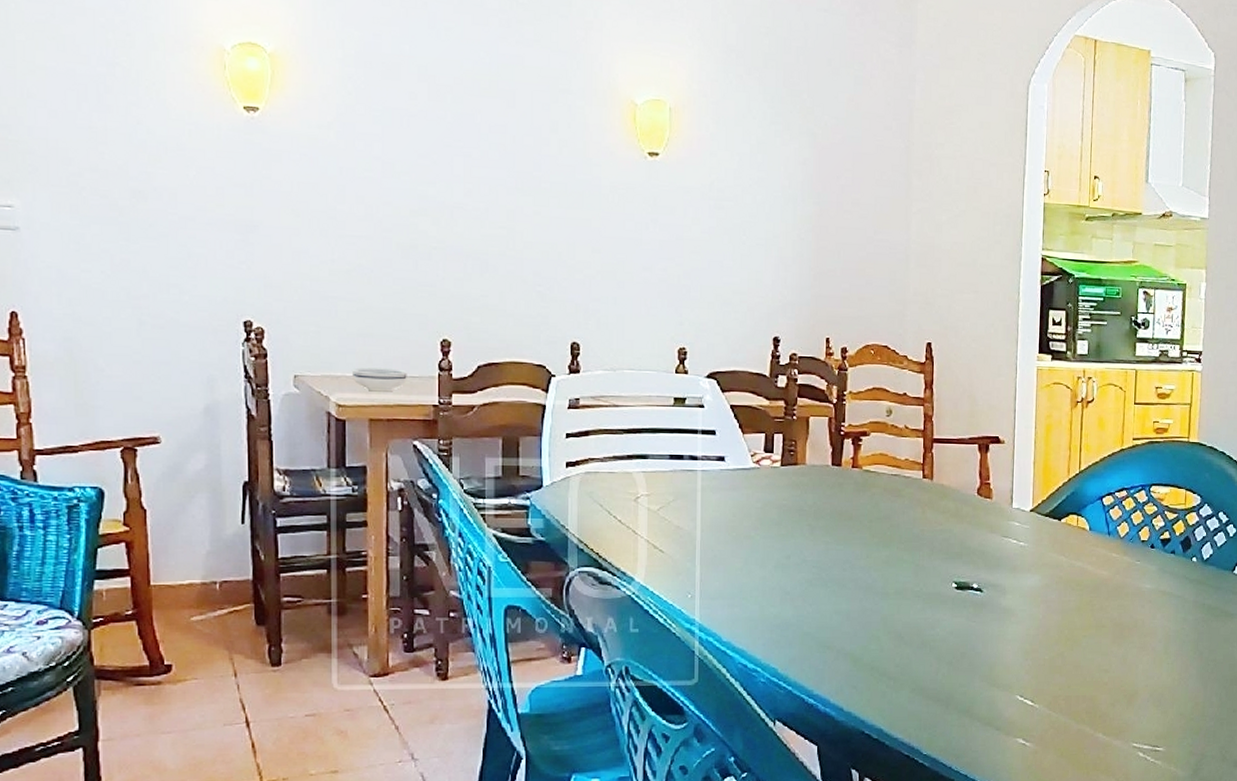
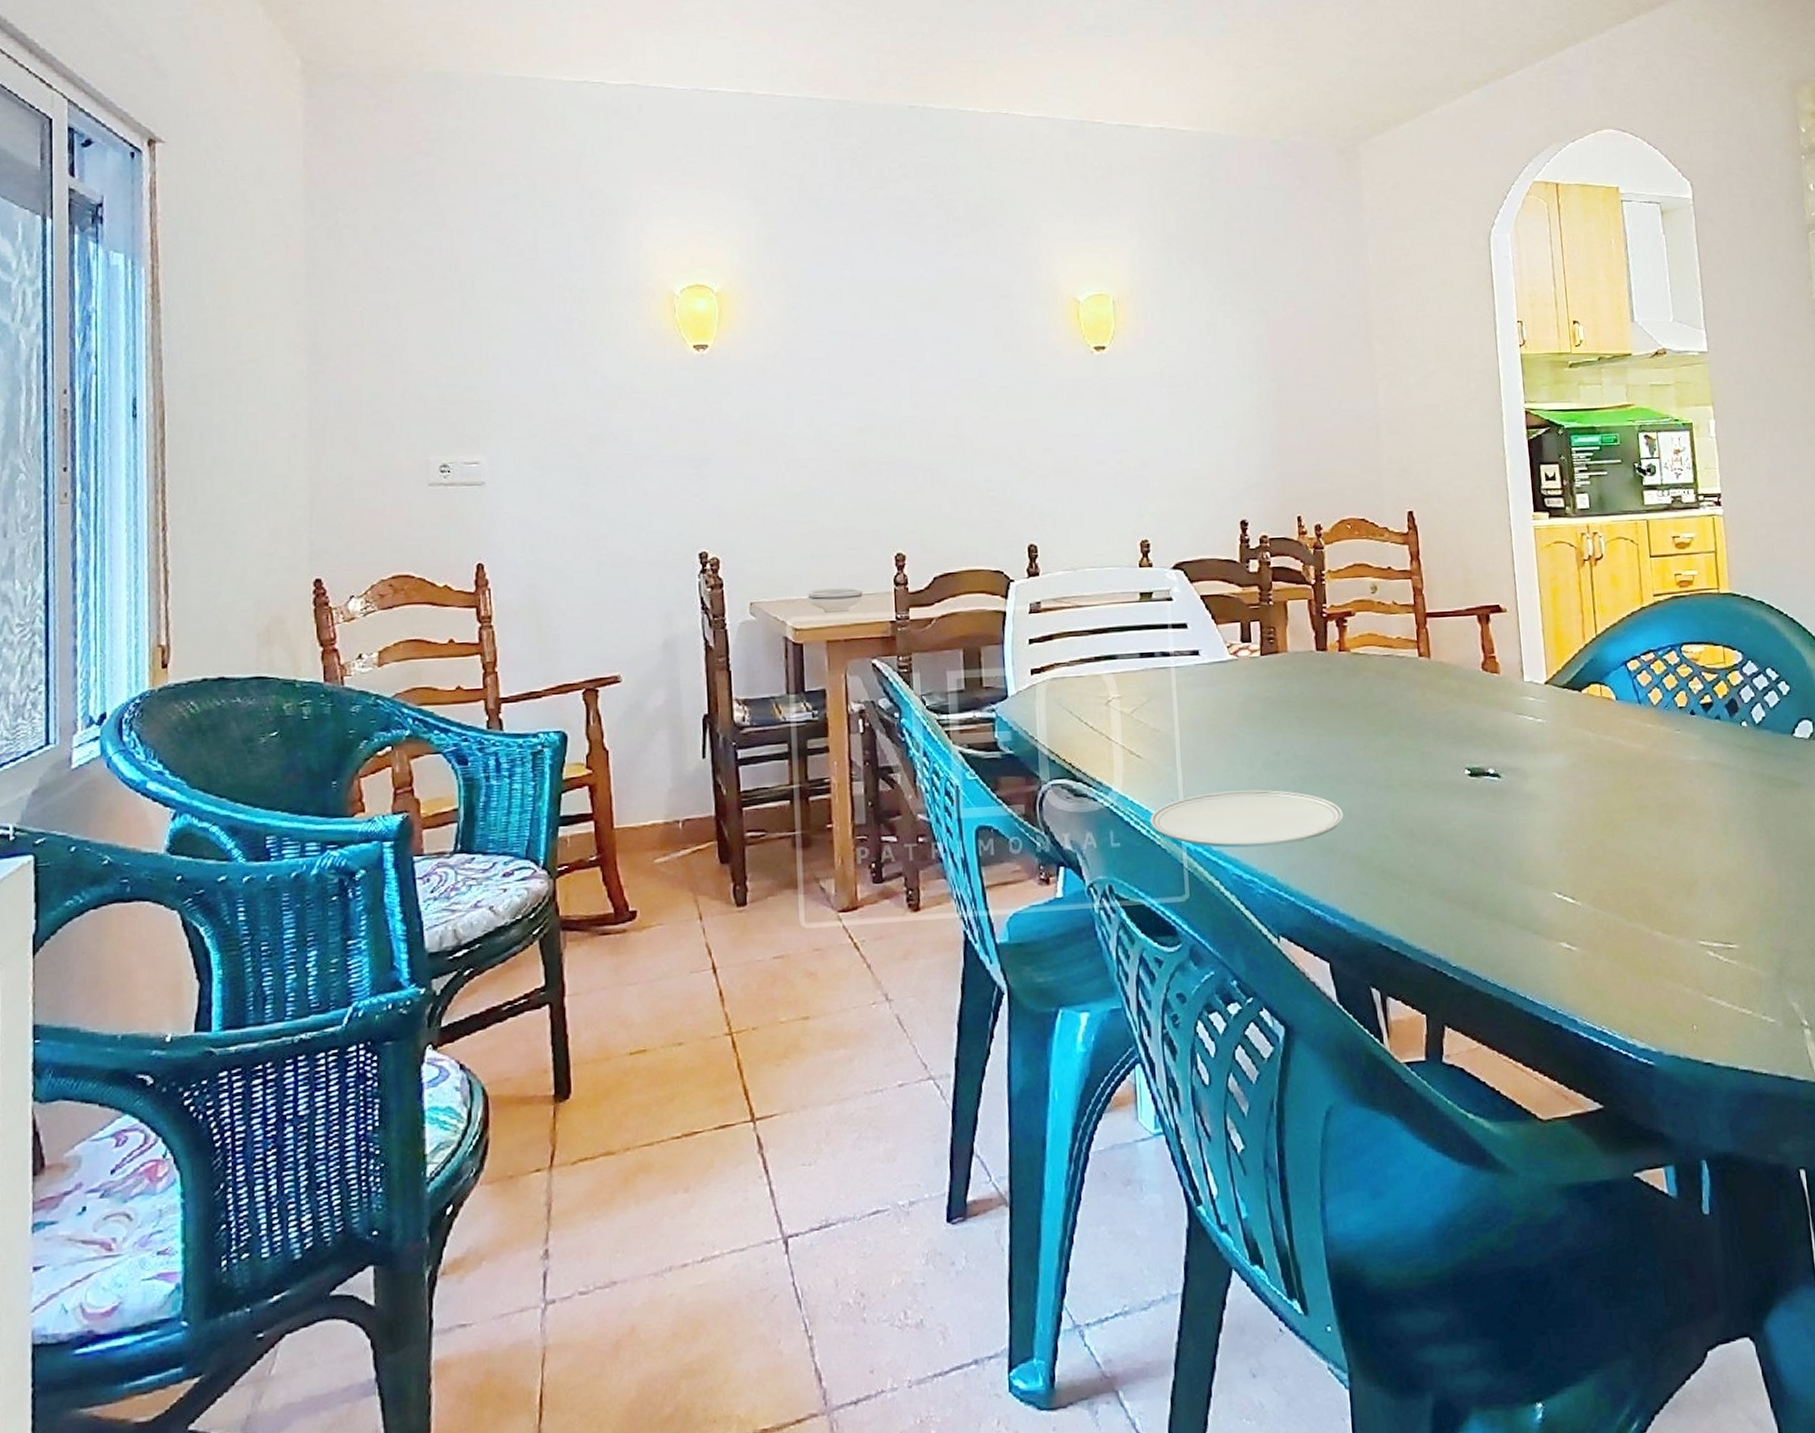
plate: none [667,589,842,641] -> present [1149,789,1344,849]

